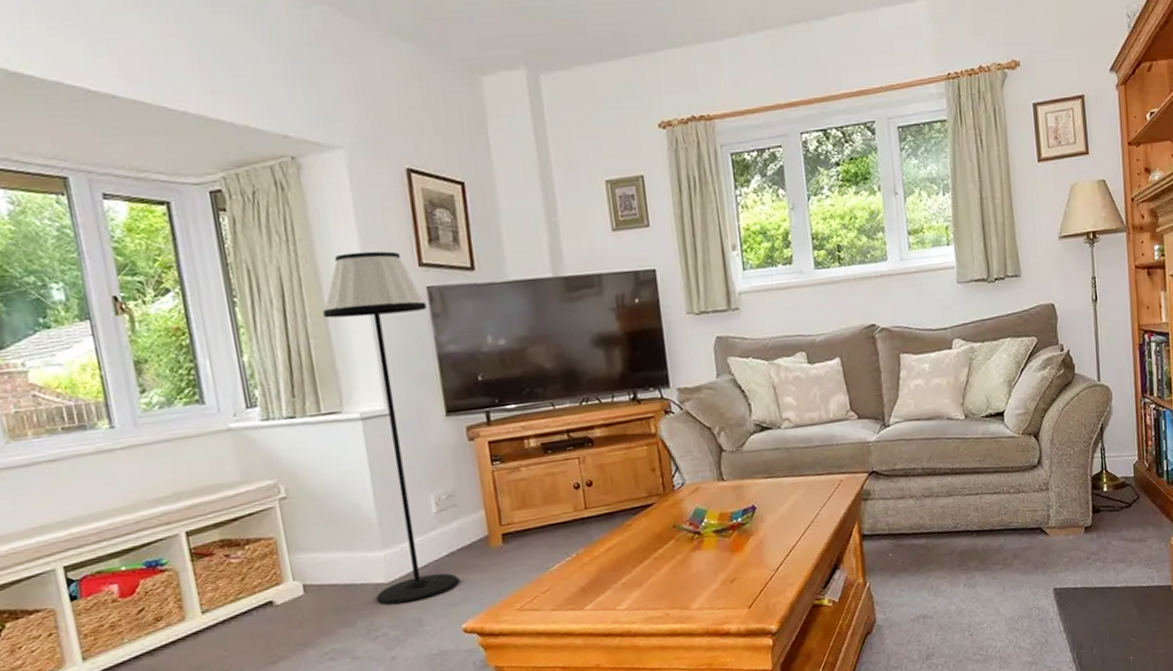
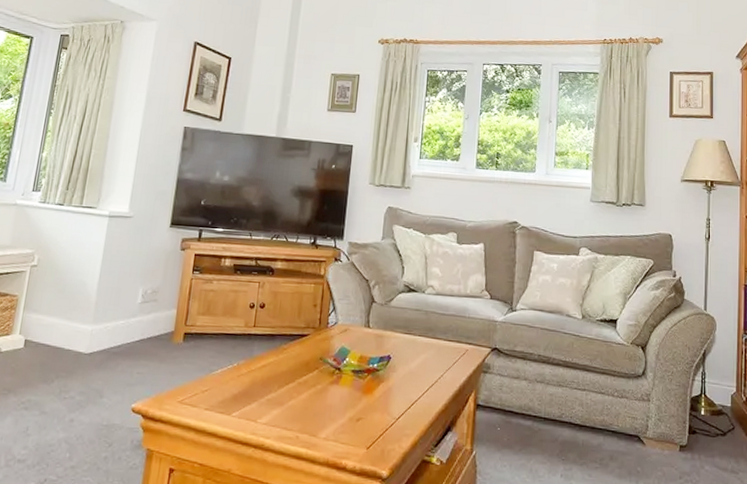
floor lamp: present [322,251,460,606] -> none [73,92,181,376]

